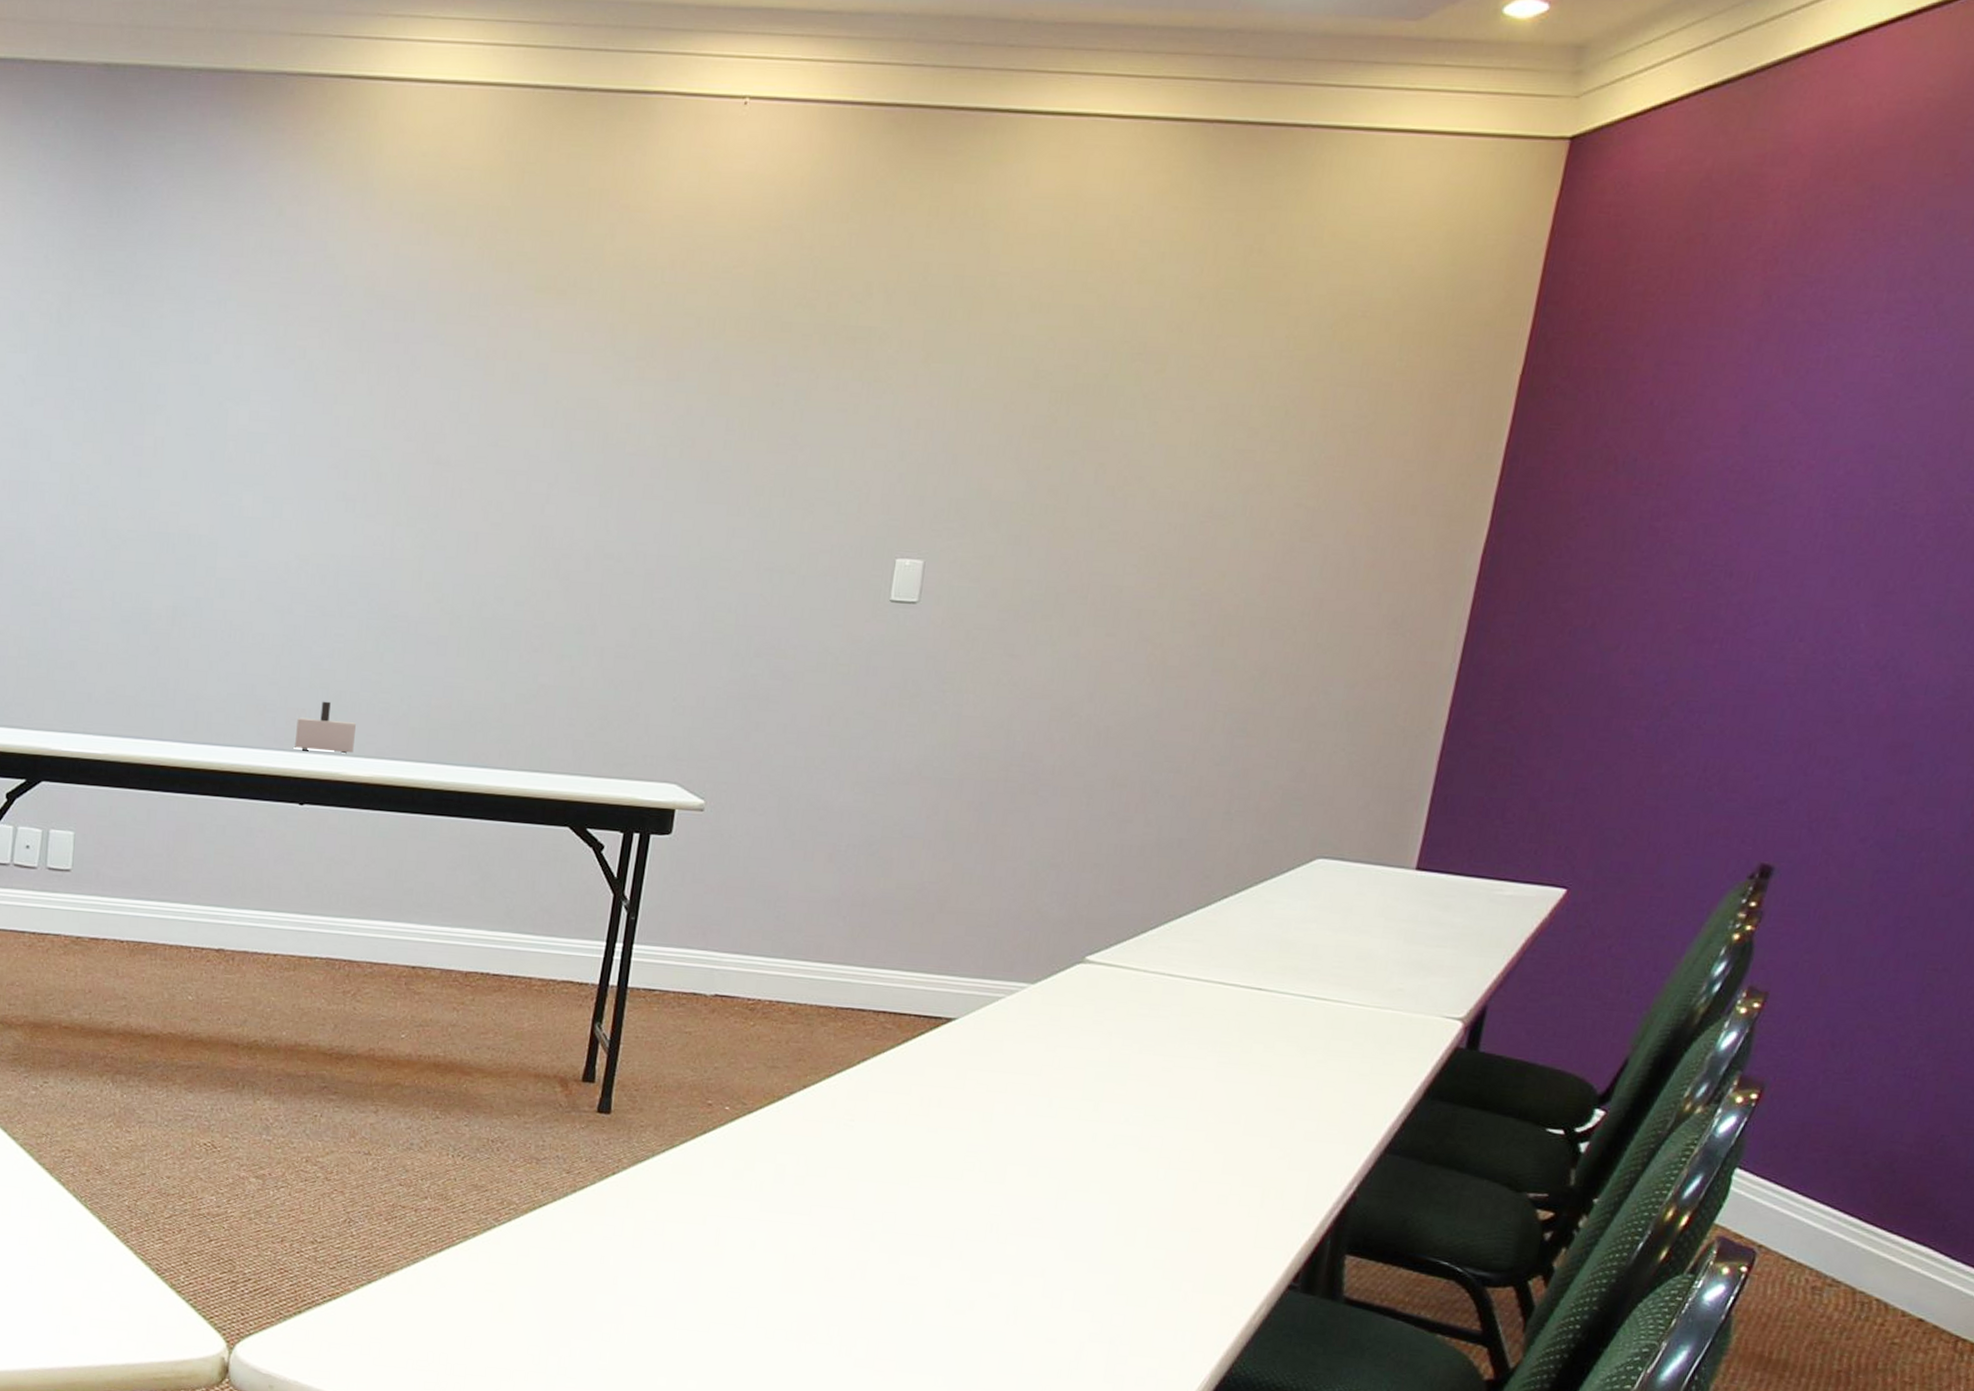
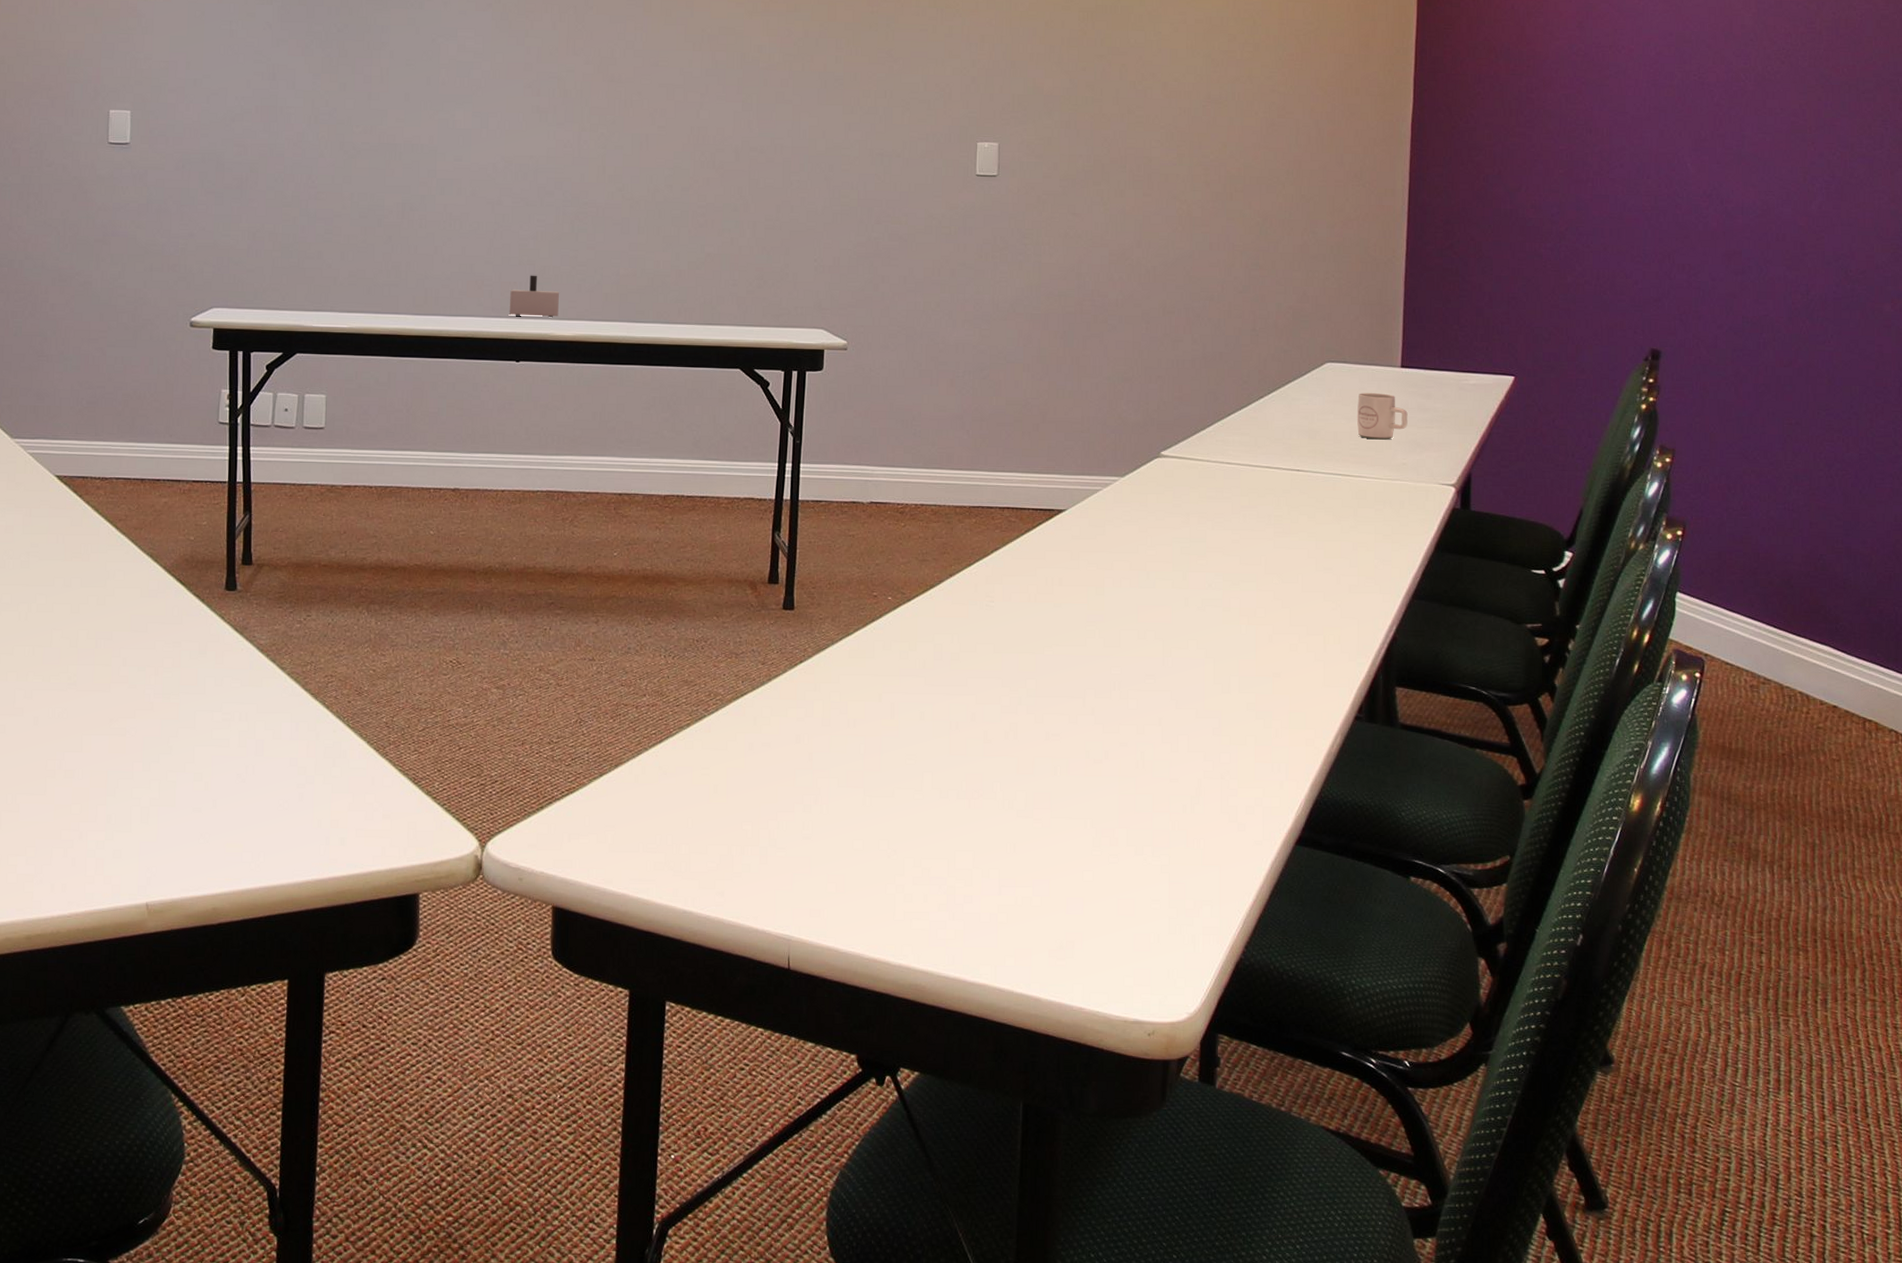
mug: none [1345,898,1416,959] -> present [1356,393,1408,440]

